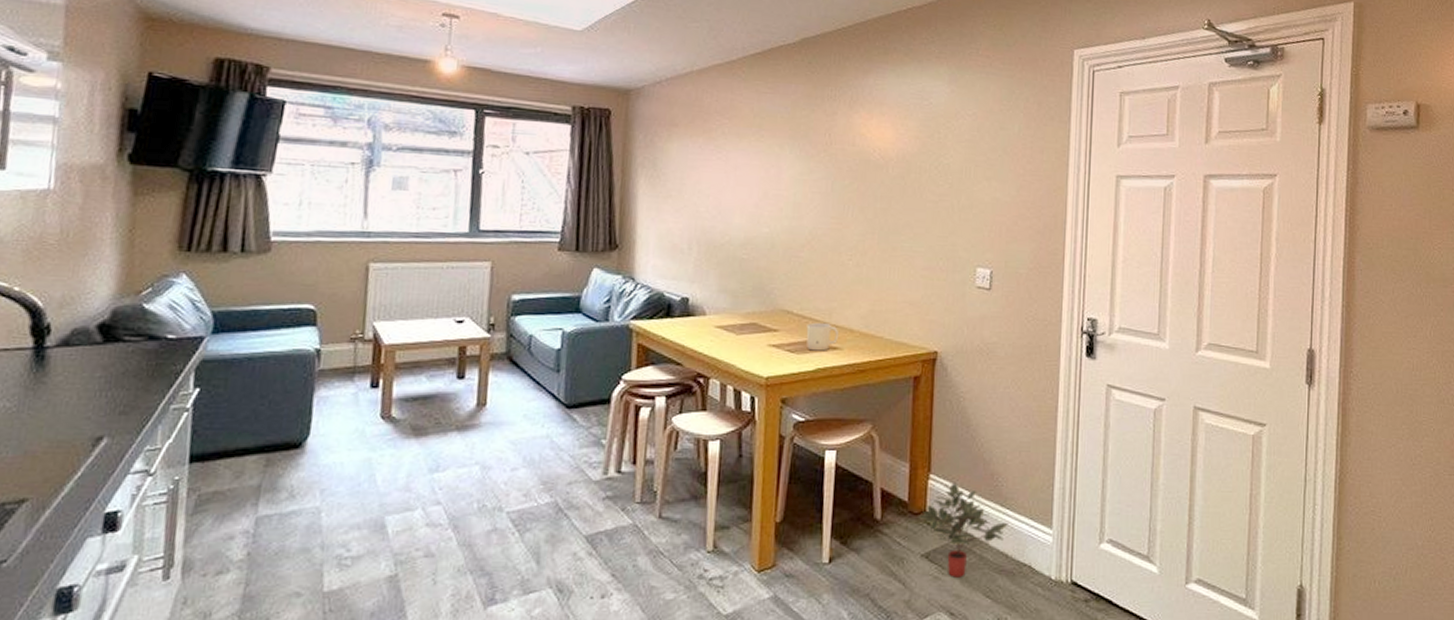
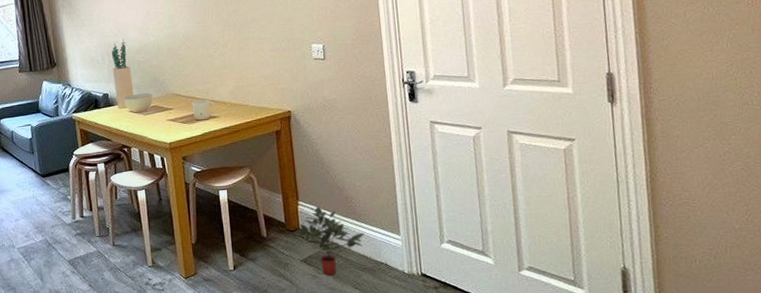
vase: none [699,225,729,322] -> present [112,39,134,109]
bowl: none [710,303,754,331] -> present [123,93,153,113]

